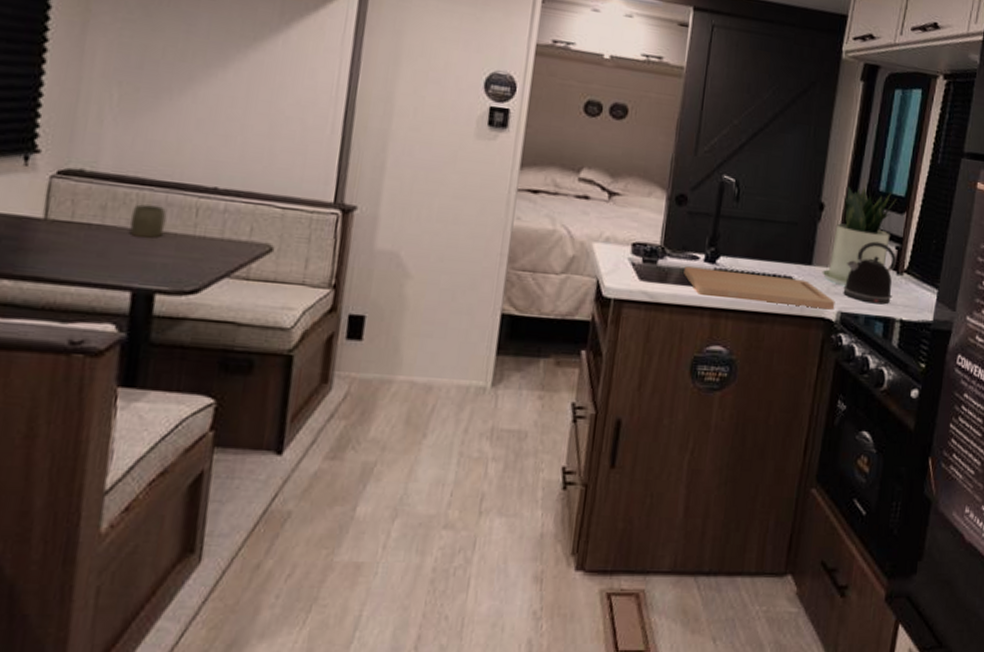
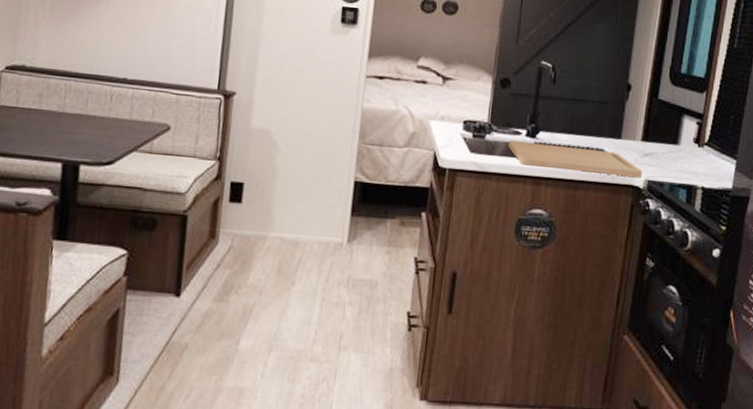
mug: present [129,203,167,239] -> none [60,91,88,121]
planter: present [822,186,897,287] -> none [630,69,697,158]
kettle: present [843,241,897,305] -> none [649,117,698,174]

